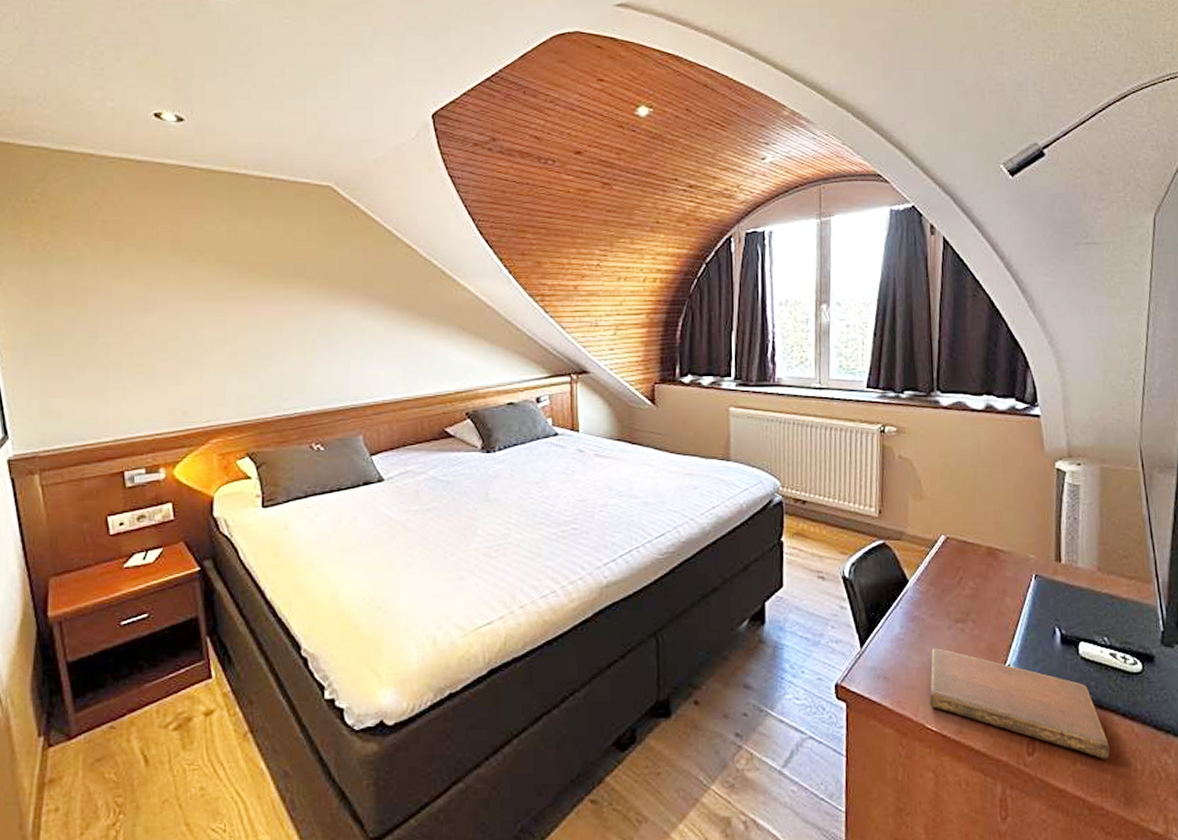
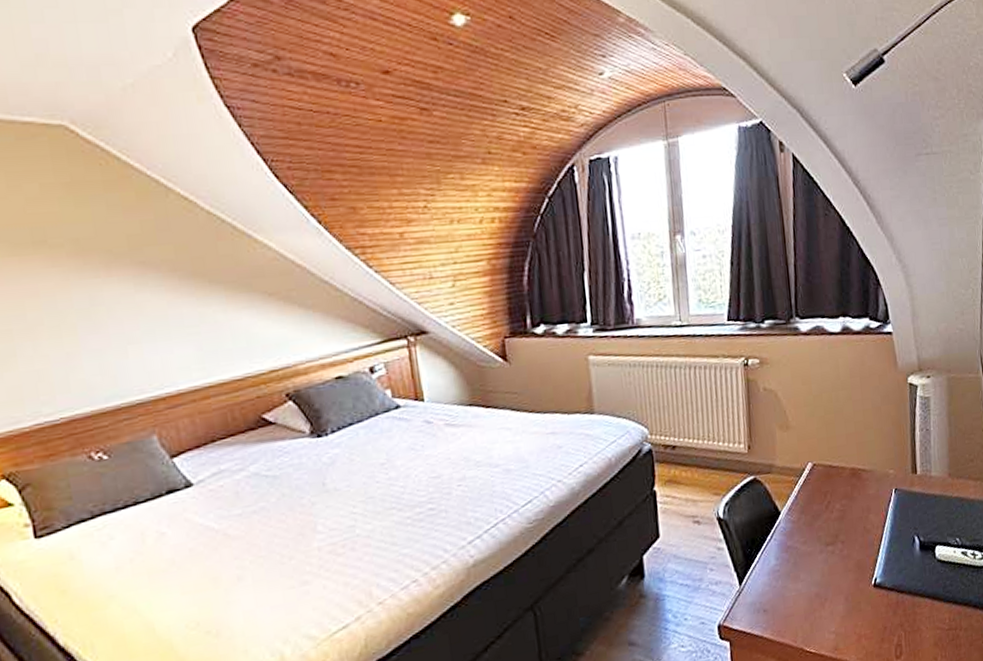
notebook: present [929,648,1110,759] -> none [805,573,965,650]

